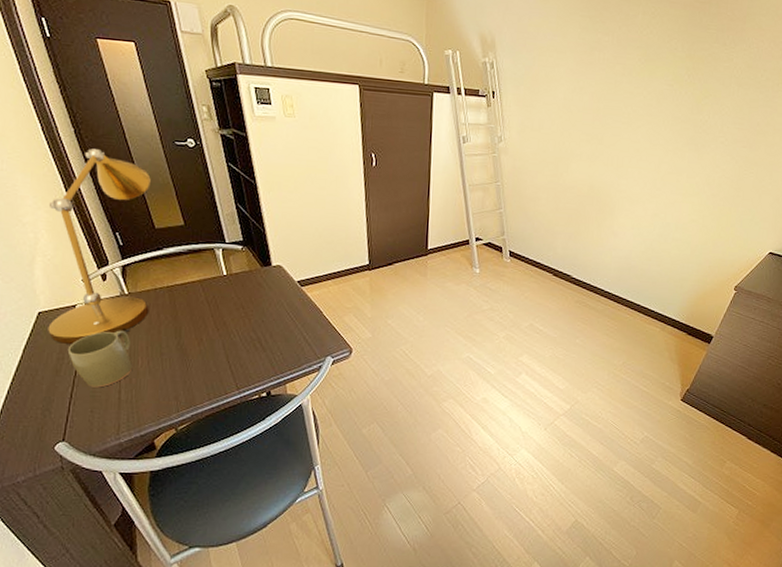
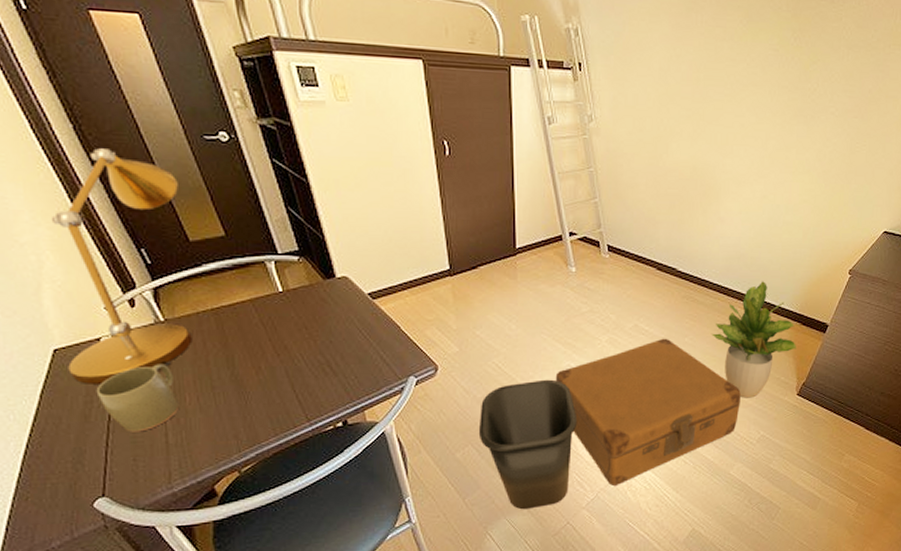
waste bin: none [383,368,474,487] -> present [478,379,578,510]
suitcase: none [455,338,627,472] -> present [555,338,741,485]
potted plant: none [600,292,682,400] -> present [710,281,796,398]

